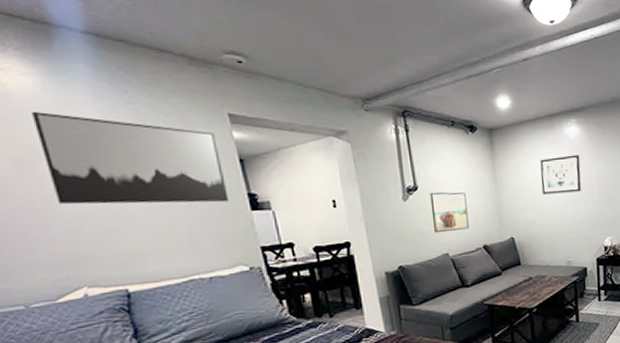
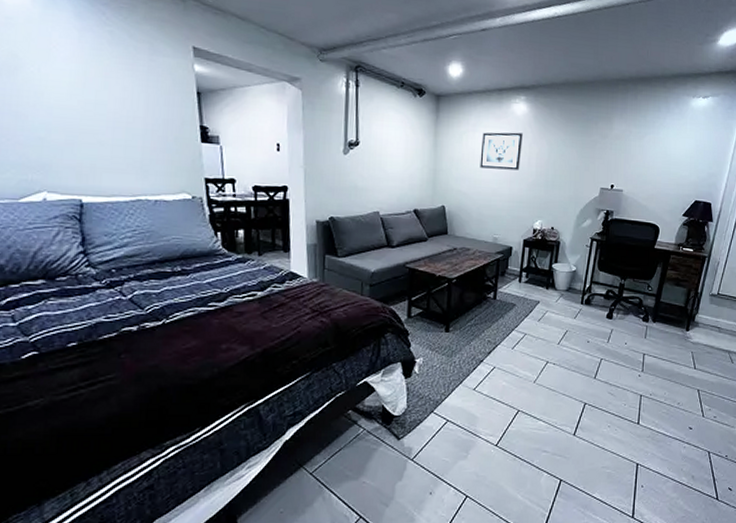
wall art: present [30,111,229,205] -> none [18,21,182,131]
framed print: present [429,192,469,234] -> none [368,149,404,191]

